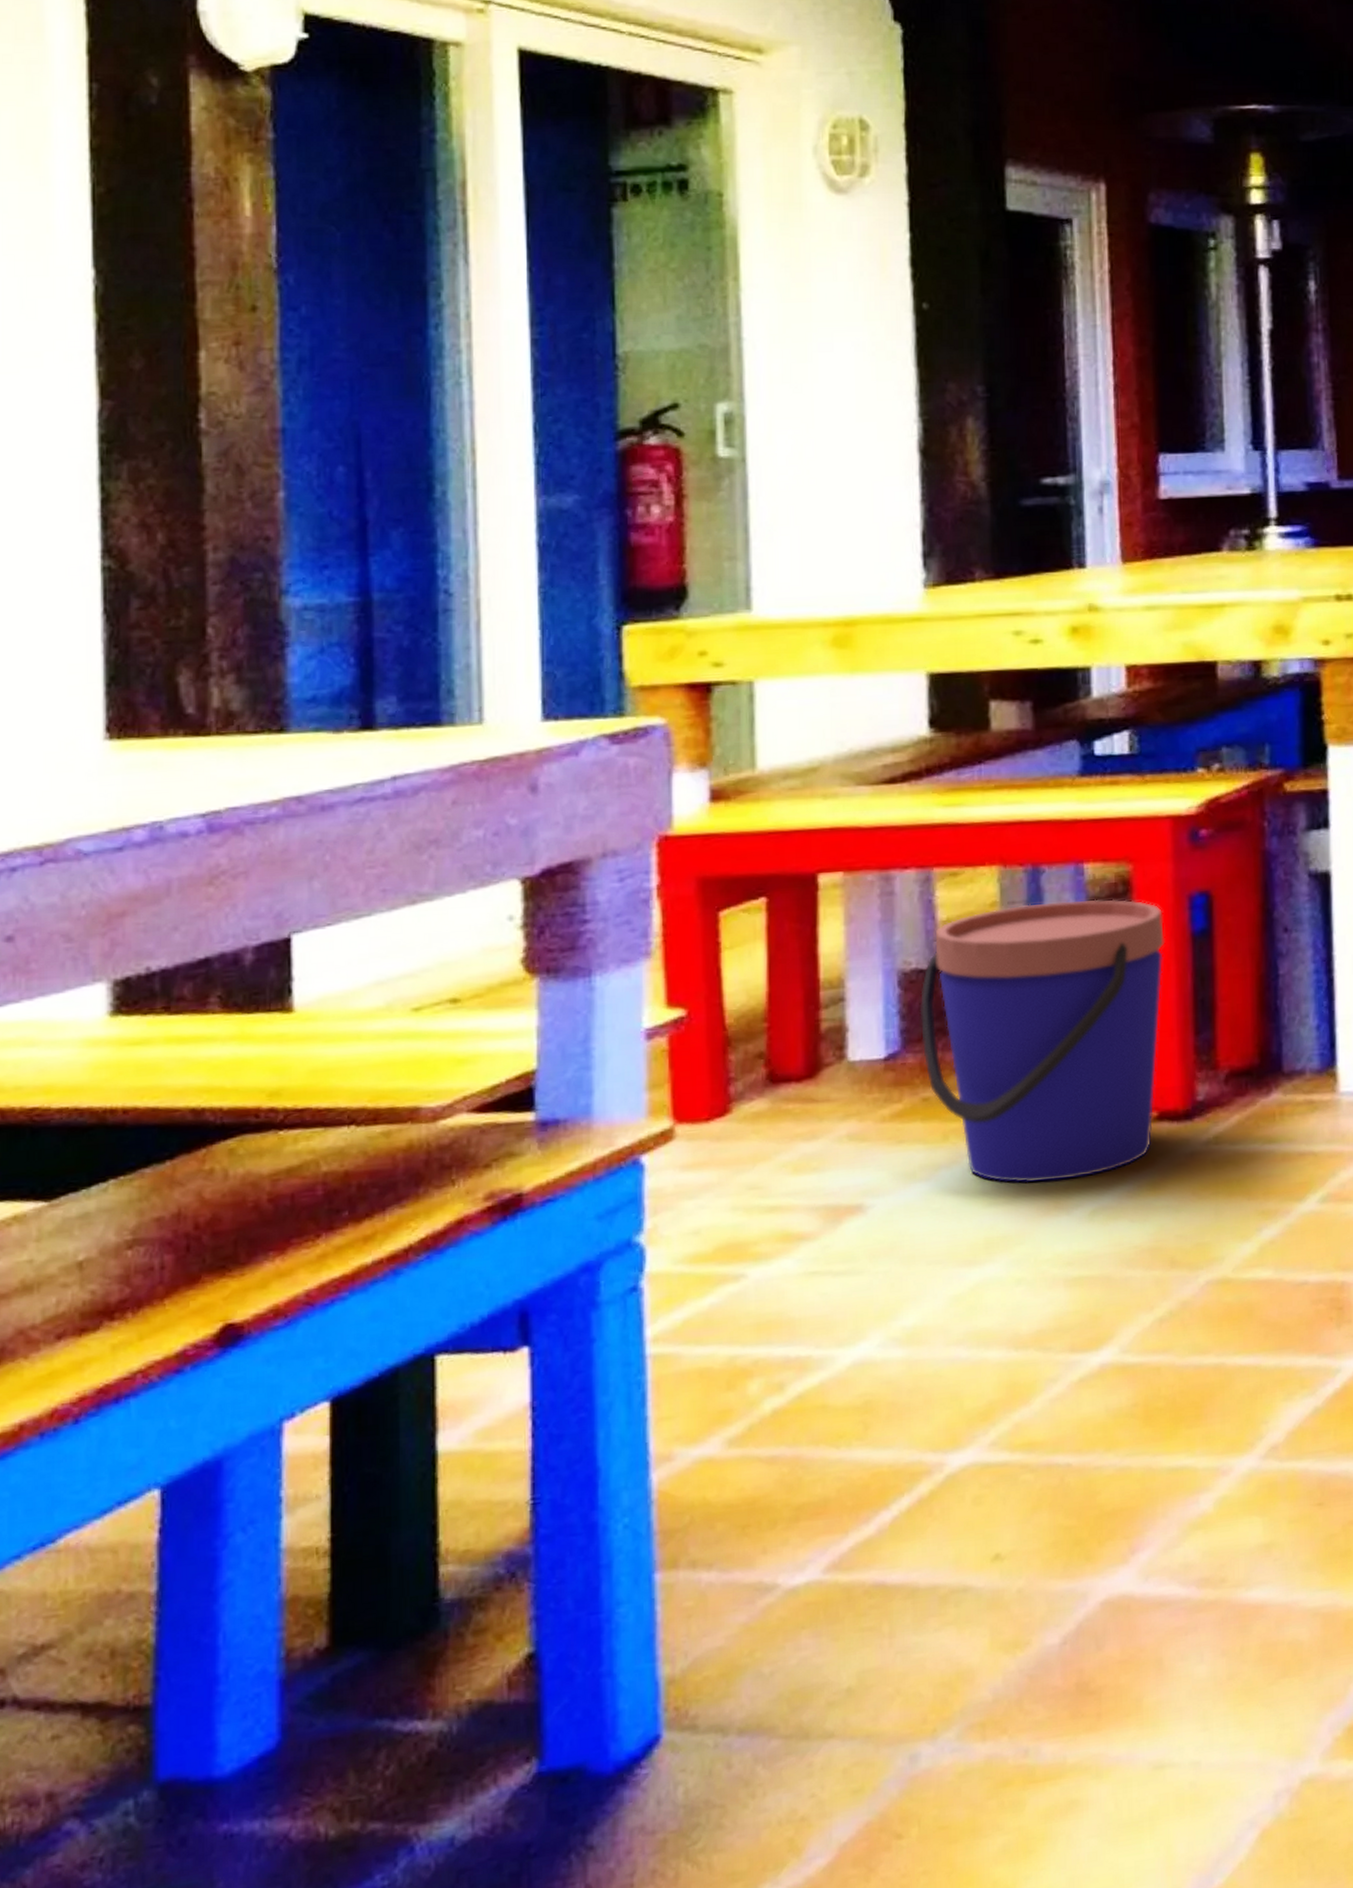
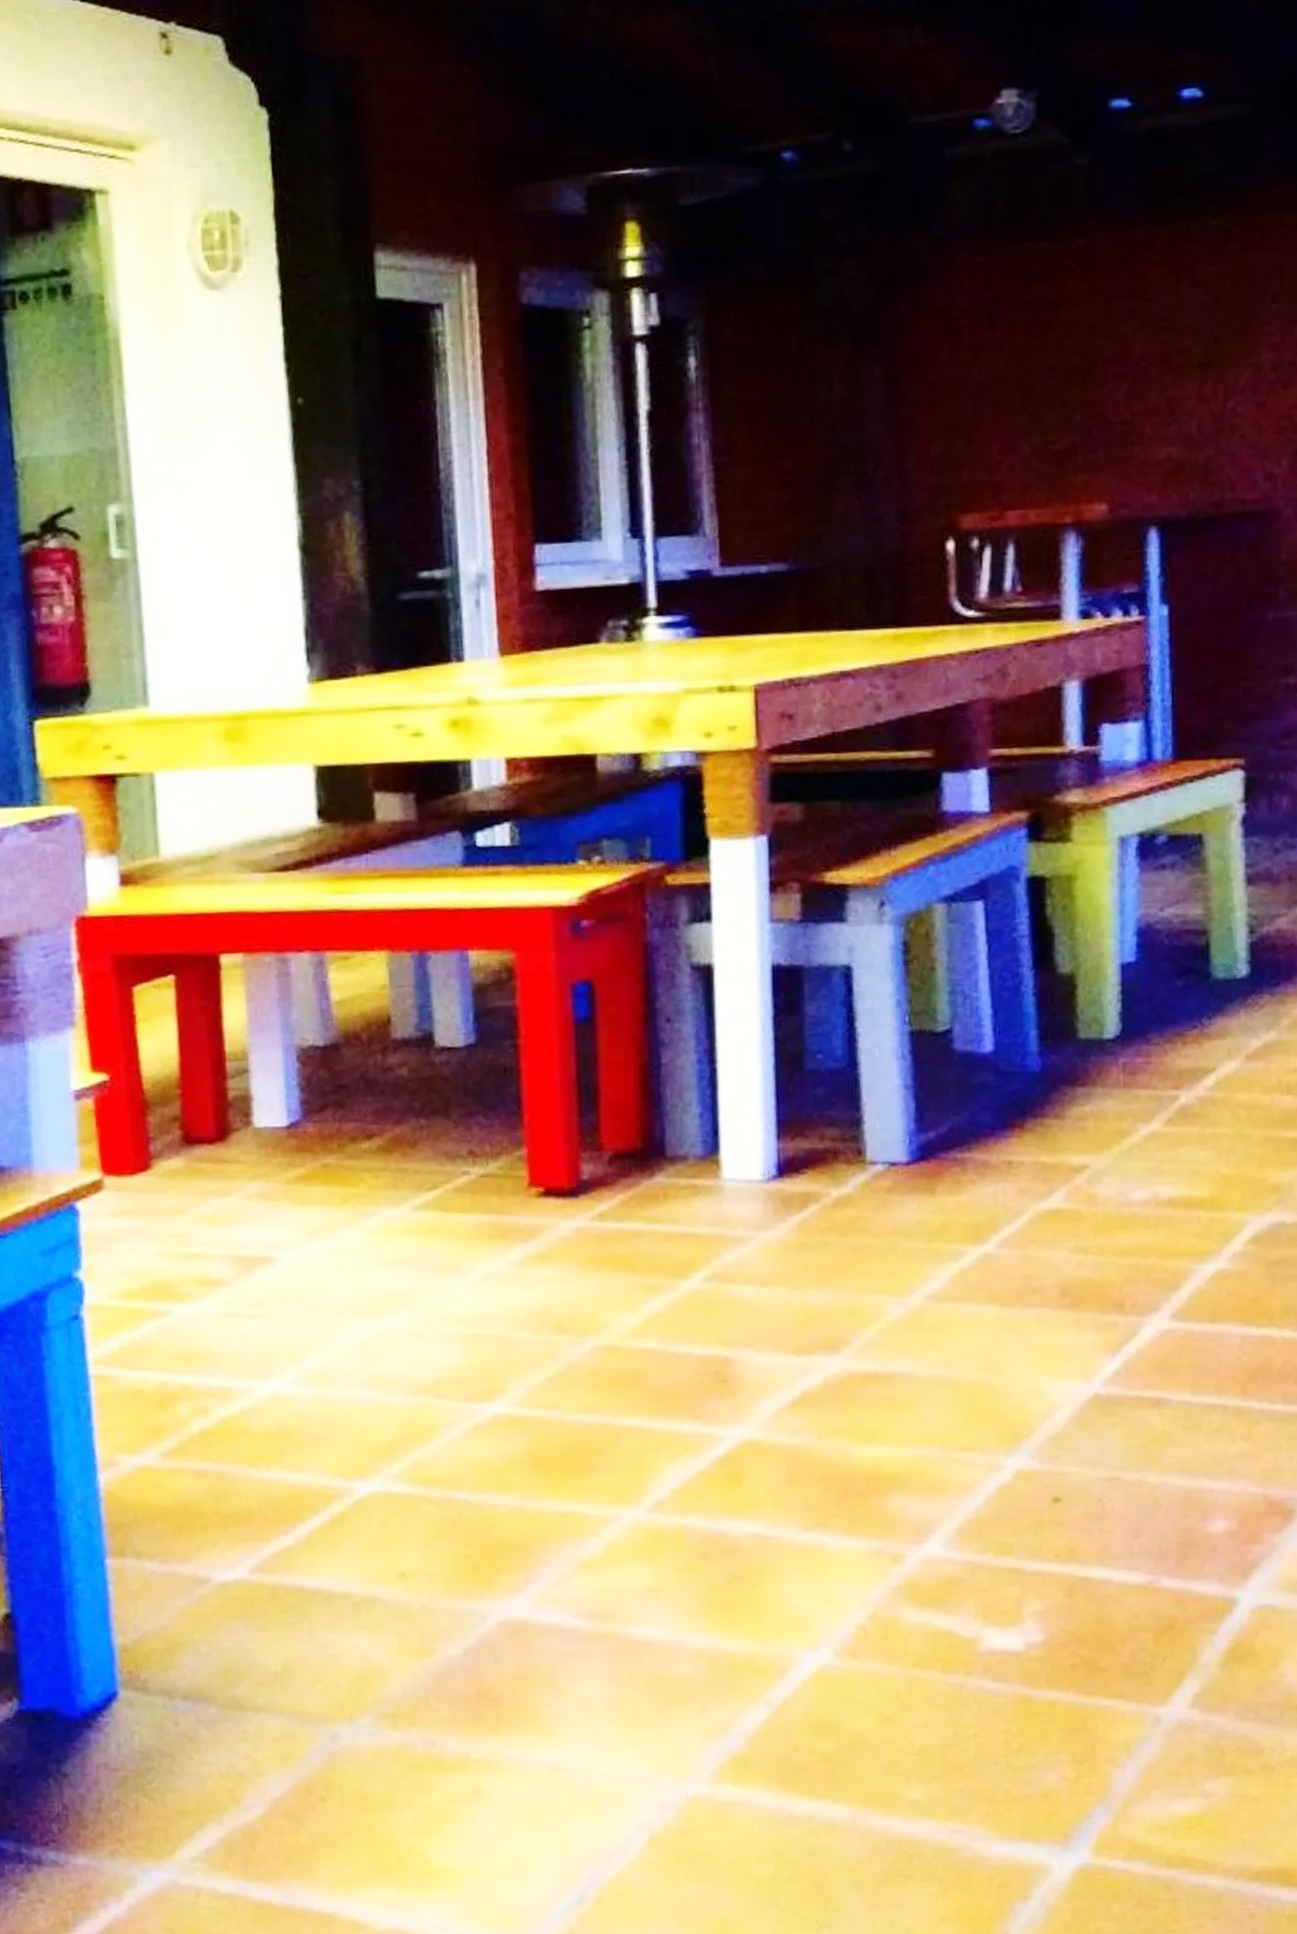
bucket: present [919,899,1164,1183] -> none [317,985,548,1247]

